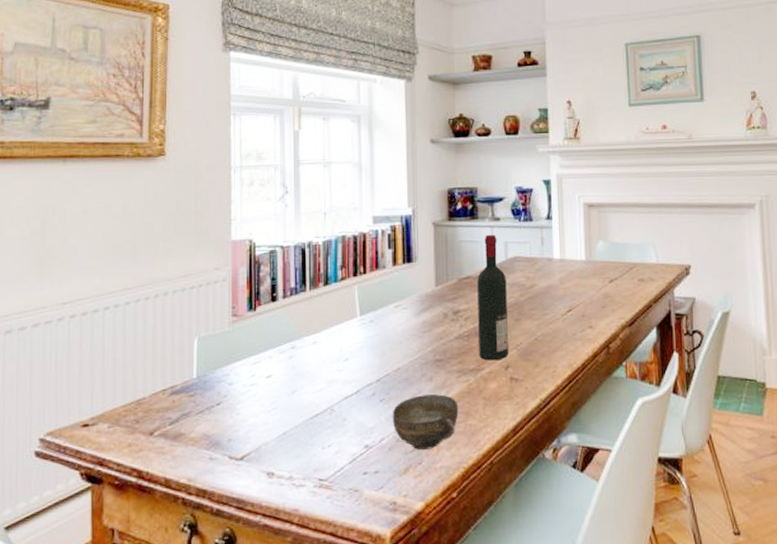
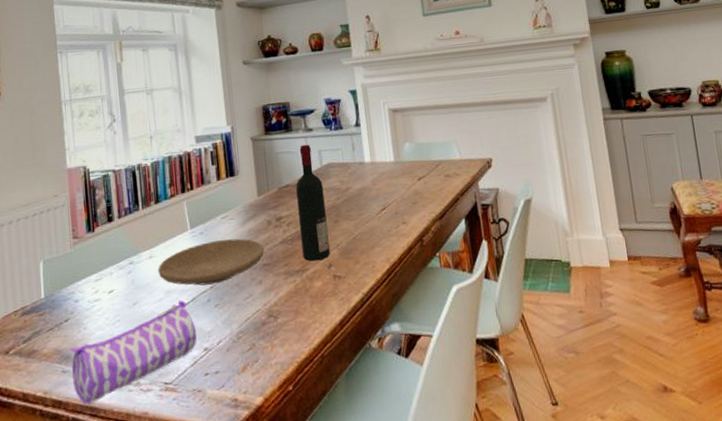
pencil case: none [219,391,357,496] -> present [70,300,197,405]
plate: none [322,330,438,378] -> present [158,238,265,286]
cup: present [392,394,459,450] -> none [227,296,289,349]

